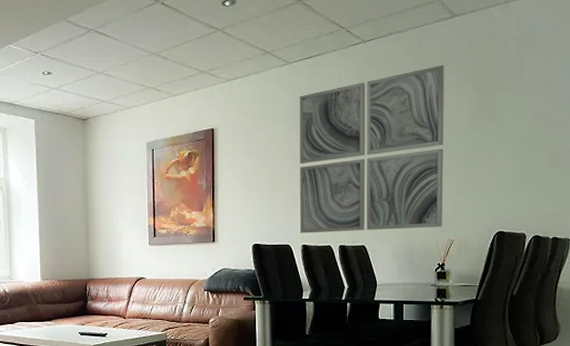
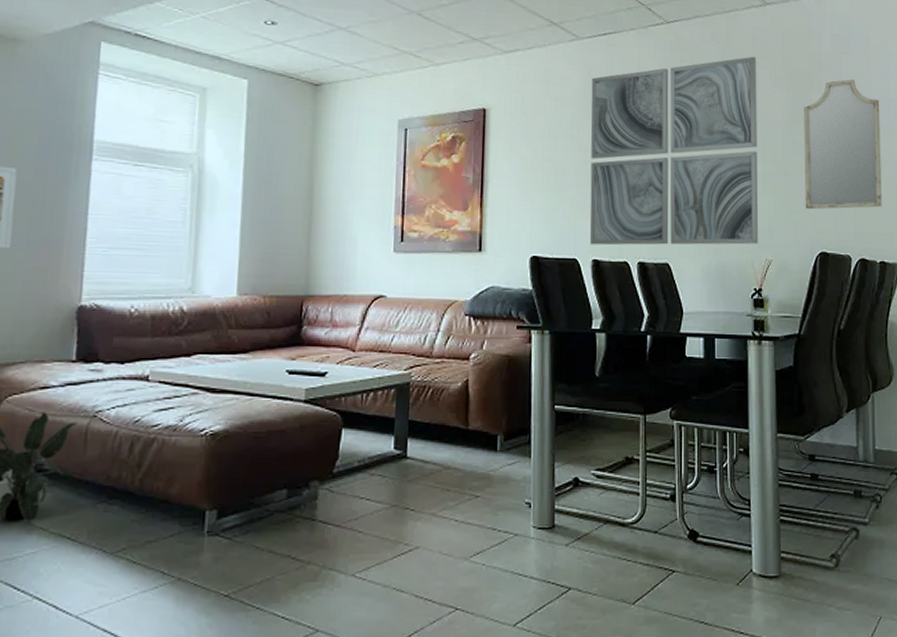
home mirror: none [485,78,560,196] -> present [804,79,882,210]

